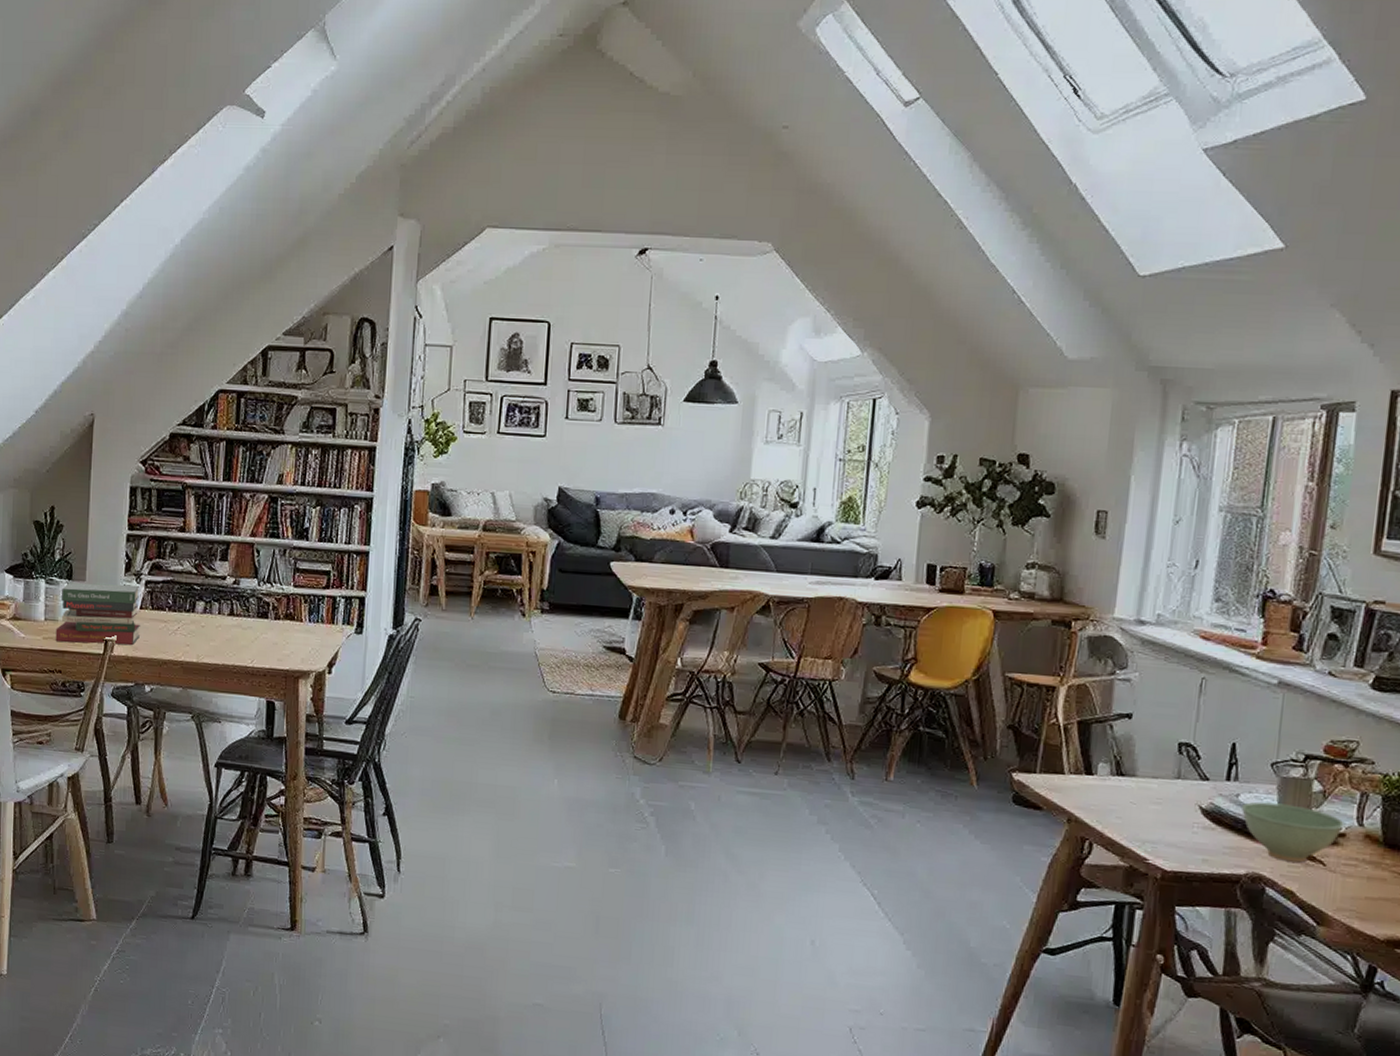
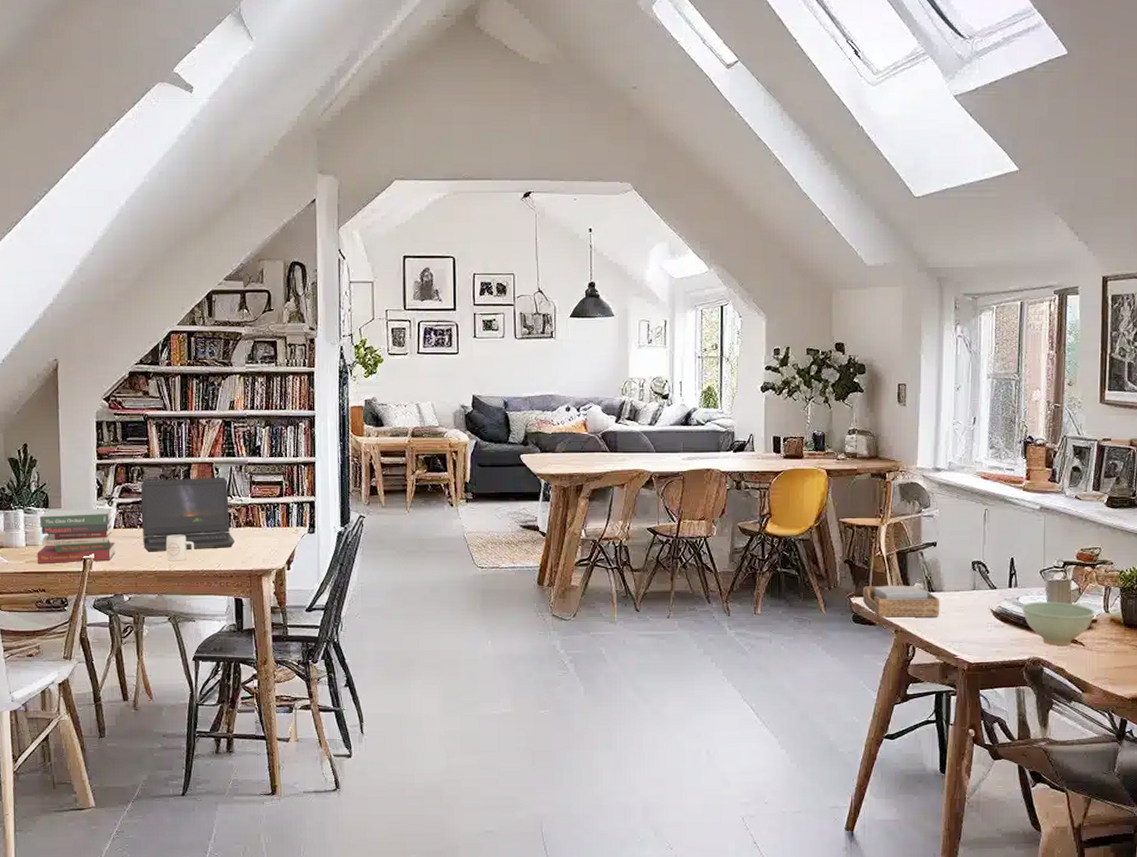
laptop computer: none [170,557,272,642] -> present [141,476,235,552]
mug: none [194,621,227,653] -> present [165,534,195,561]
napkin holder: none [1027,760,1131,808] -> present [862,585,940,618]

